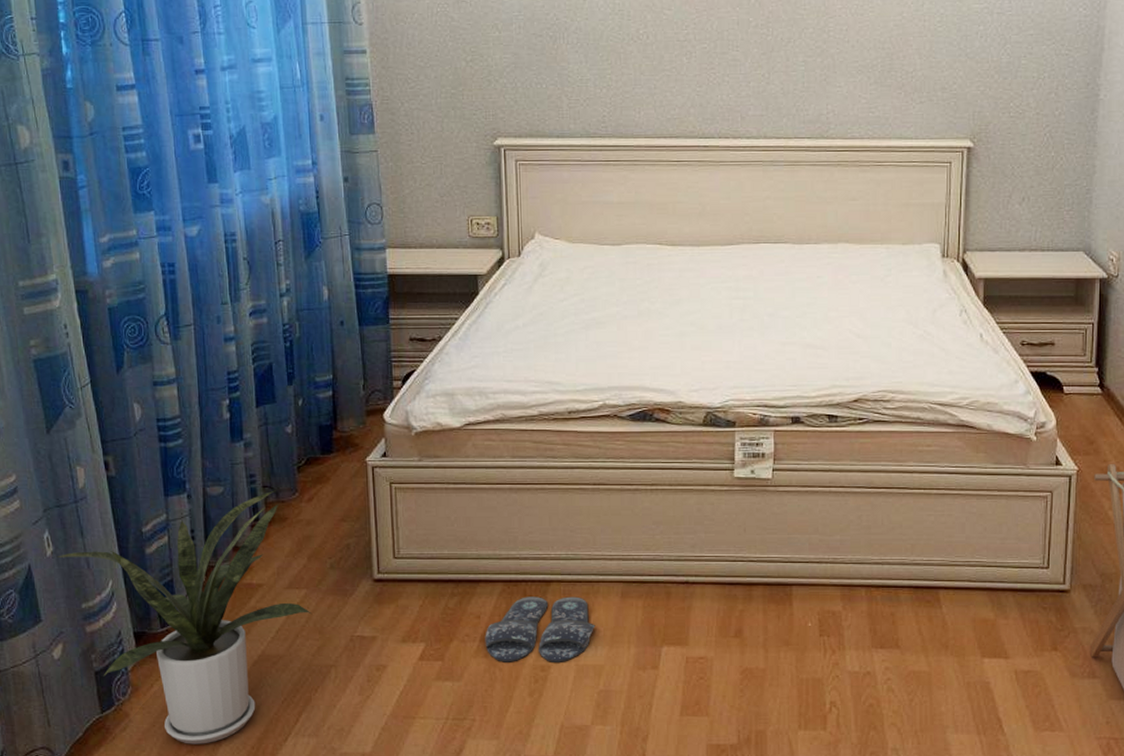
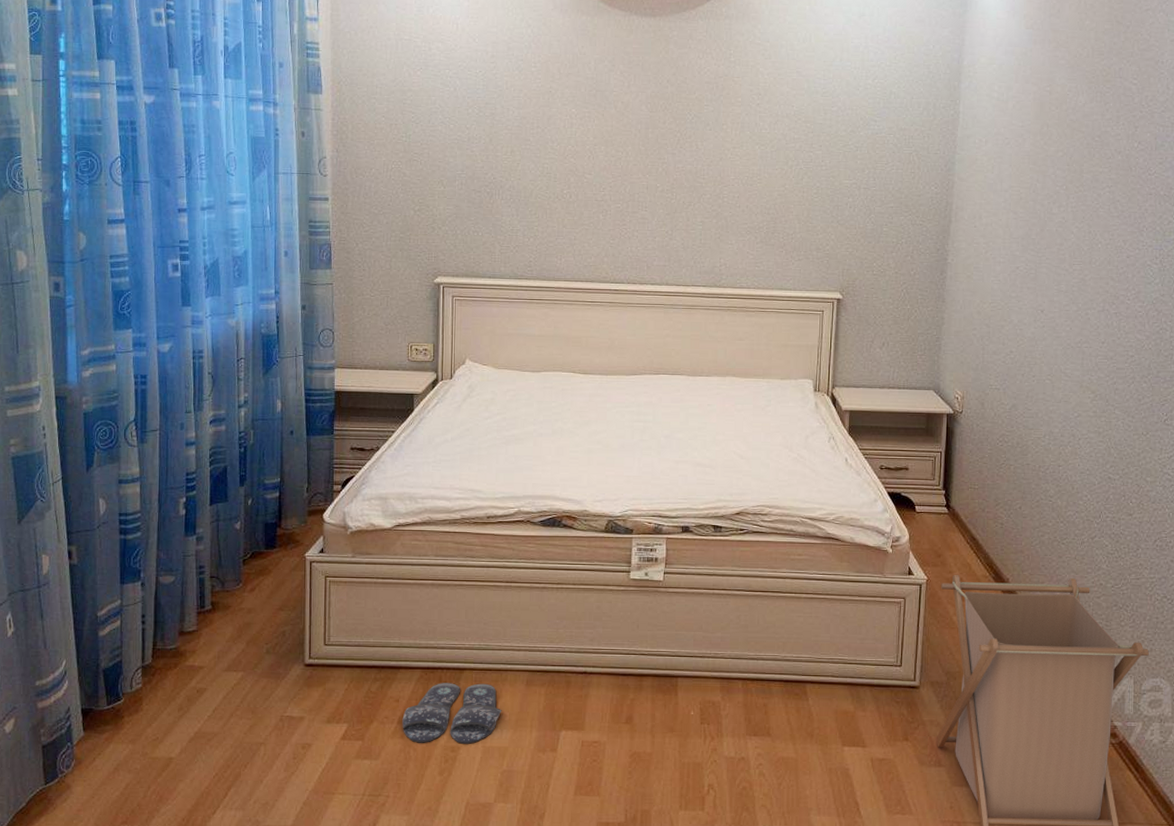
house plant: present [54,491,311,744] -> none [14,581,246,816]

